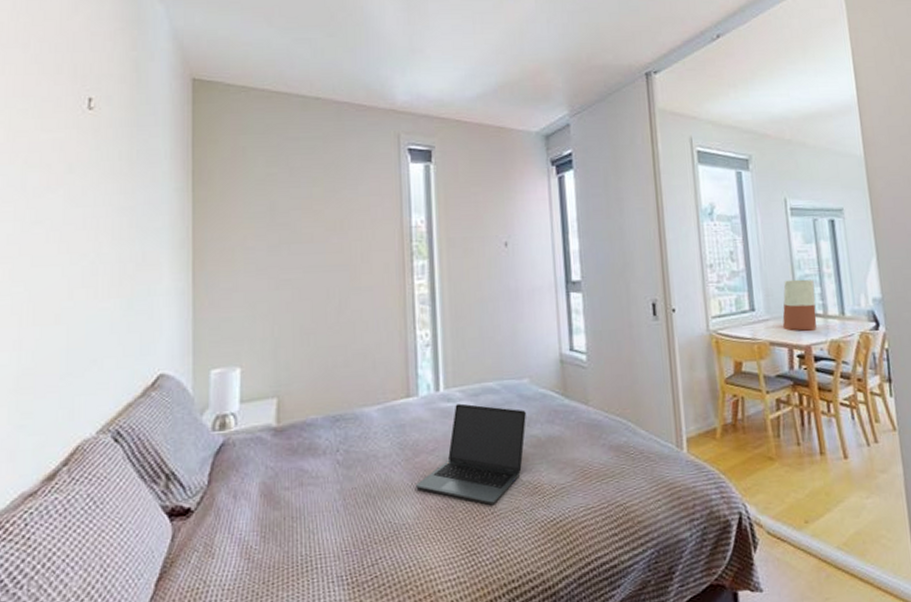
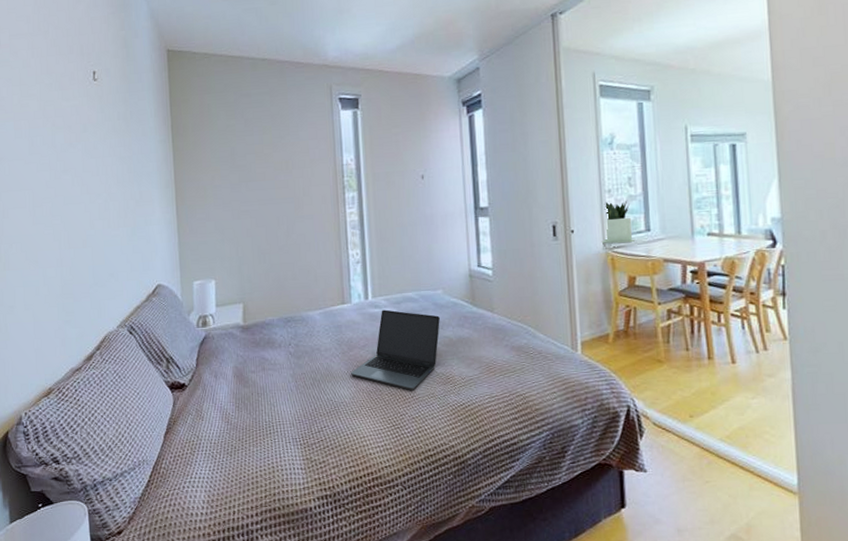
planter: none [704,276,740,325] -> present [601,200,636,244]
vase: present [782,279,817,331] -> none [677,201,712,249]

